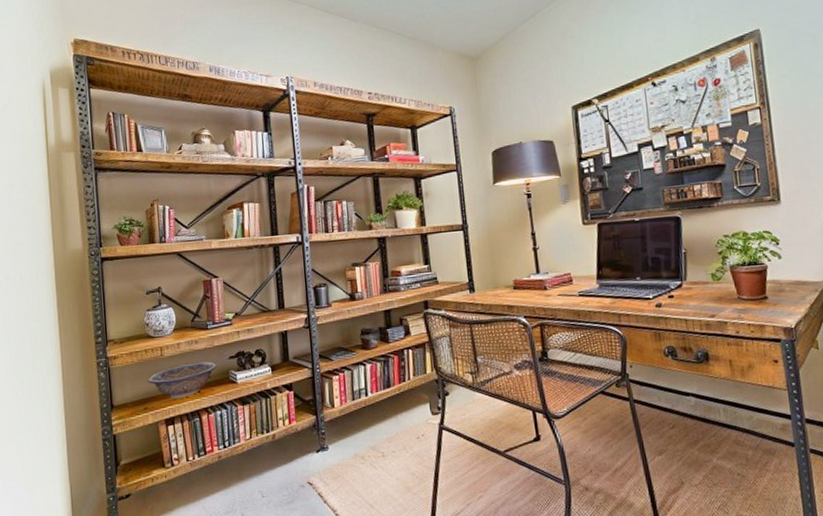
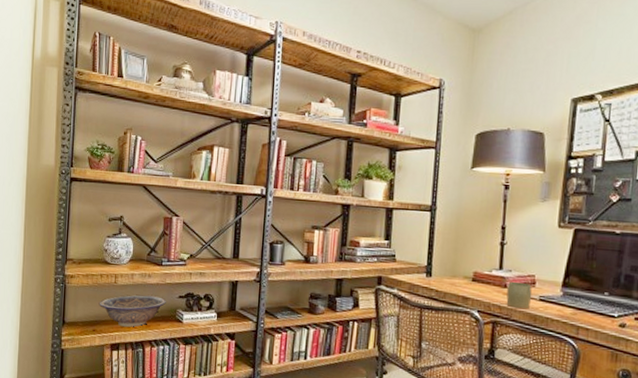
mug: none [547,282,572,308] -> present [506,281,532,310]

